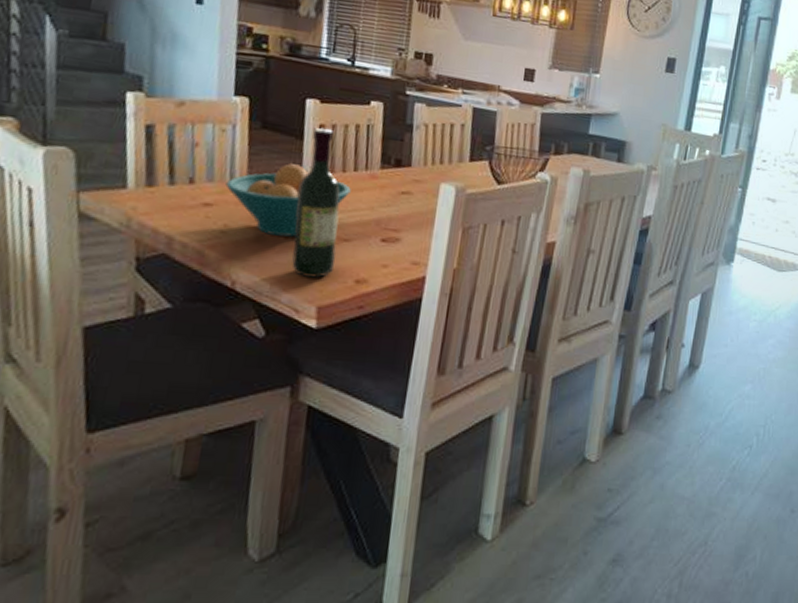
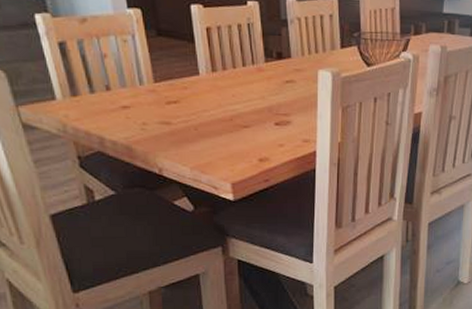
fruit bowl: present [225,163,351,237] -> none [137,65,243,128]
wine bottle: present [292,127,340,279] -> none [198,30,240,161]

